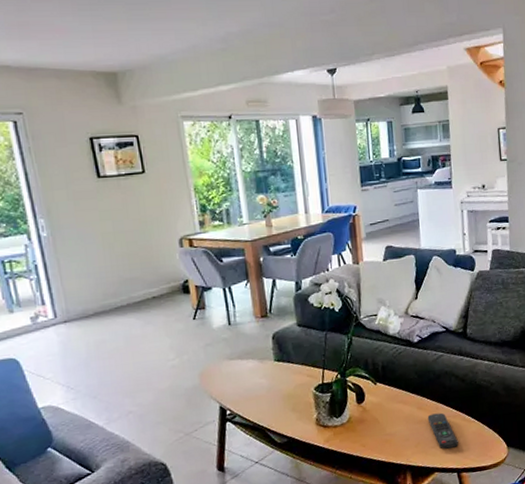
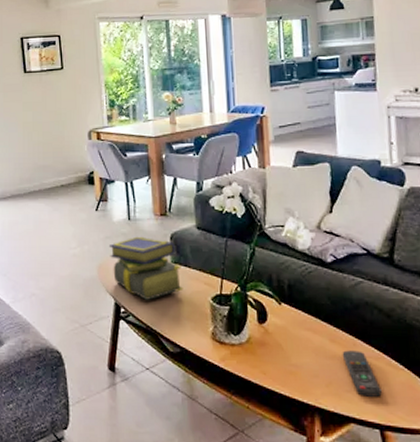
stack of books: none [209,339,288,399] -> present [108,236,184,300]

